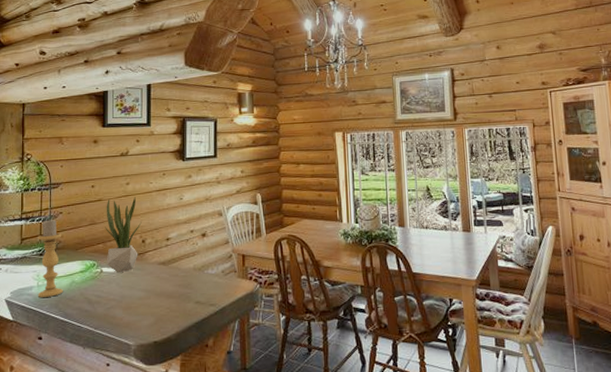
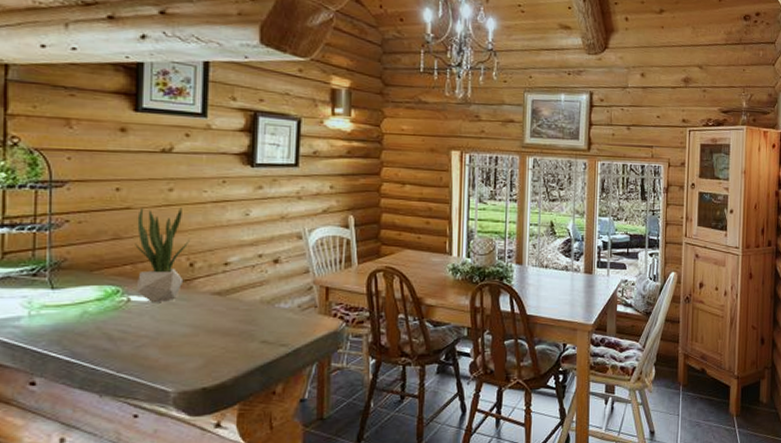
candle holder: present [37,219,63,297] -> none [28,228,69,331]

